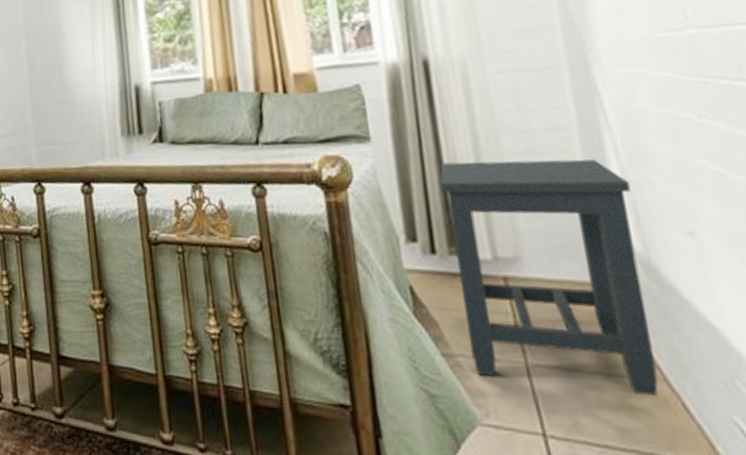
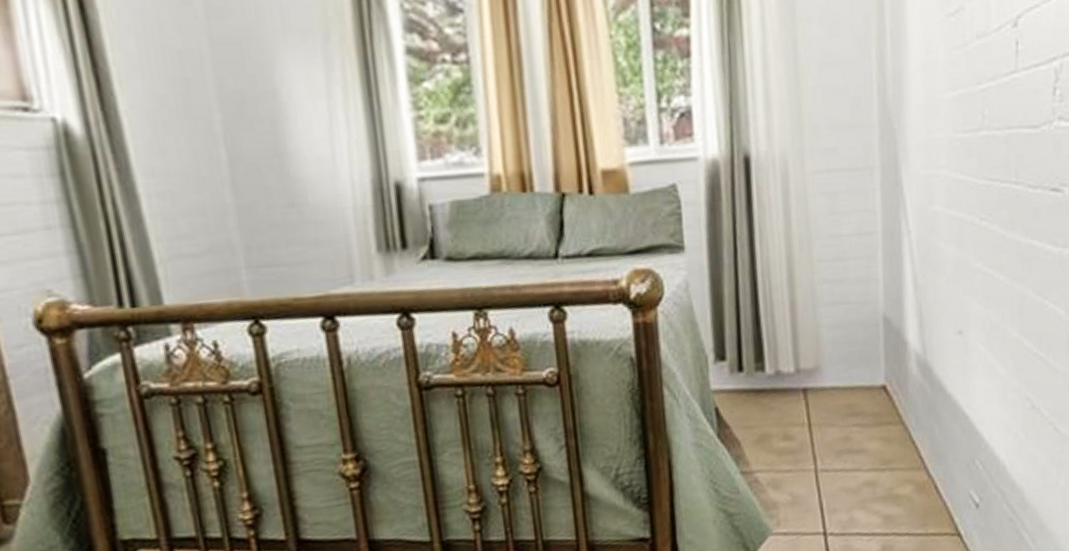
side table: present [440,159,658,396] -> none [753,264,920,488]

